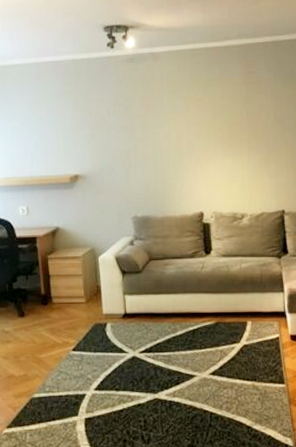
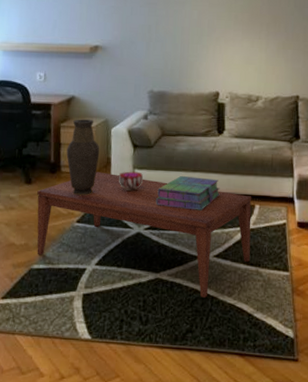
coffee table: none [31,300,245,414] -> present [37,172,252,297]
vase: none [56,249,89,325] -> present [66,119,100,196]
decorative bowl: none [109,297,135,316] -> present [118,171,144,191]
stack of books: none [148,298,212,331] -> present [156,175,220,211]

